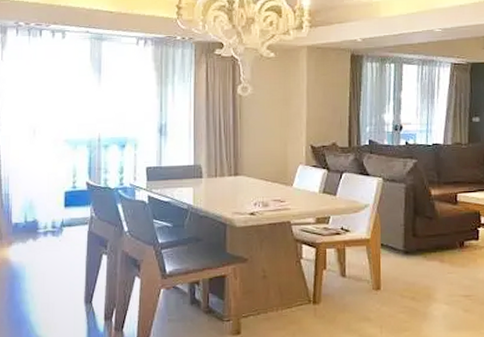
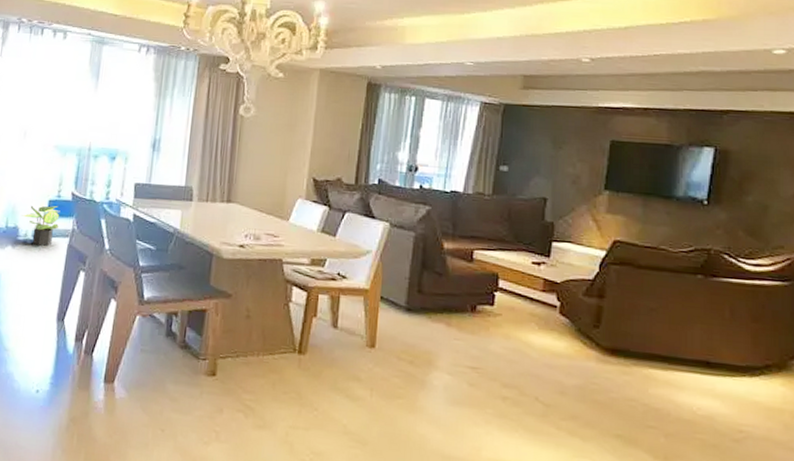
potted plant: none [39,195,77,235] -> present [22,205,60,246]

